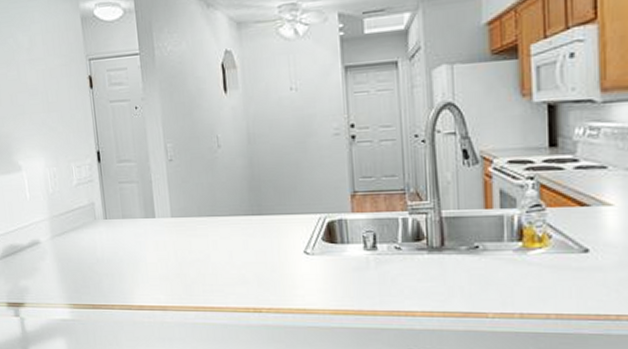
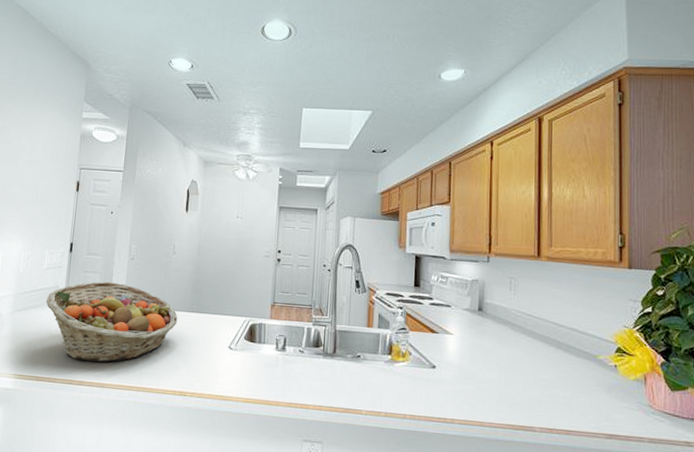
fruit basket: none [84,190,237,284] -> present [46,281,178,363]

